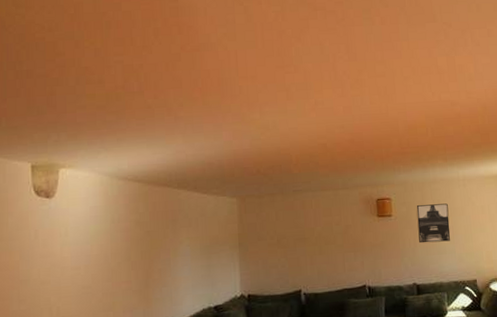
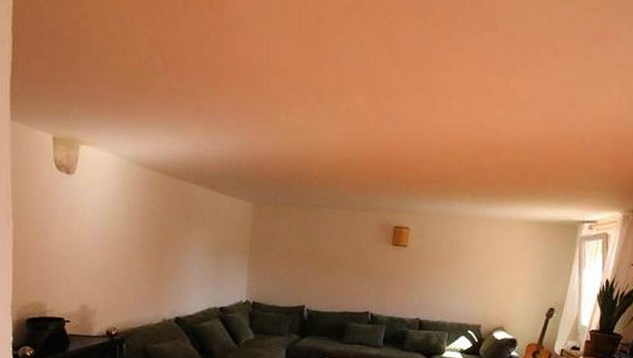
wall art: present [416,203,451,244] -> none [430,240,468,282]

